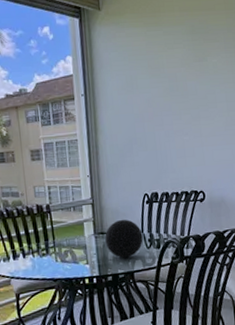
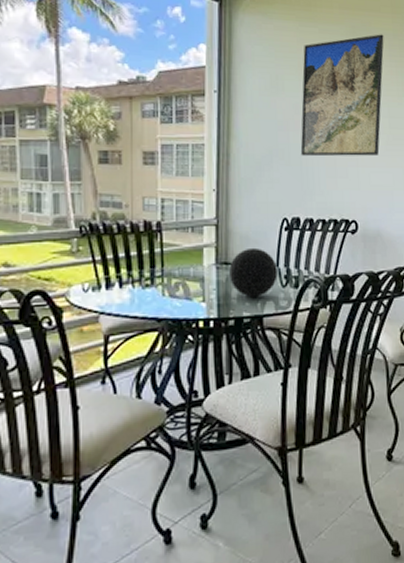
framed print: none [151,30,220,142] -> present [300,34,384,157]

